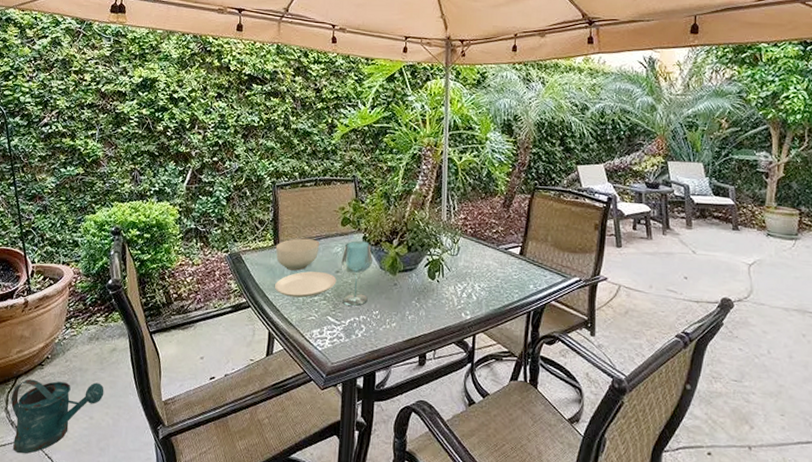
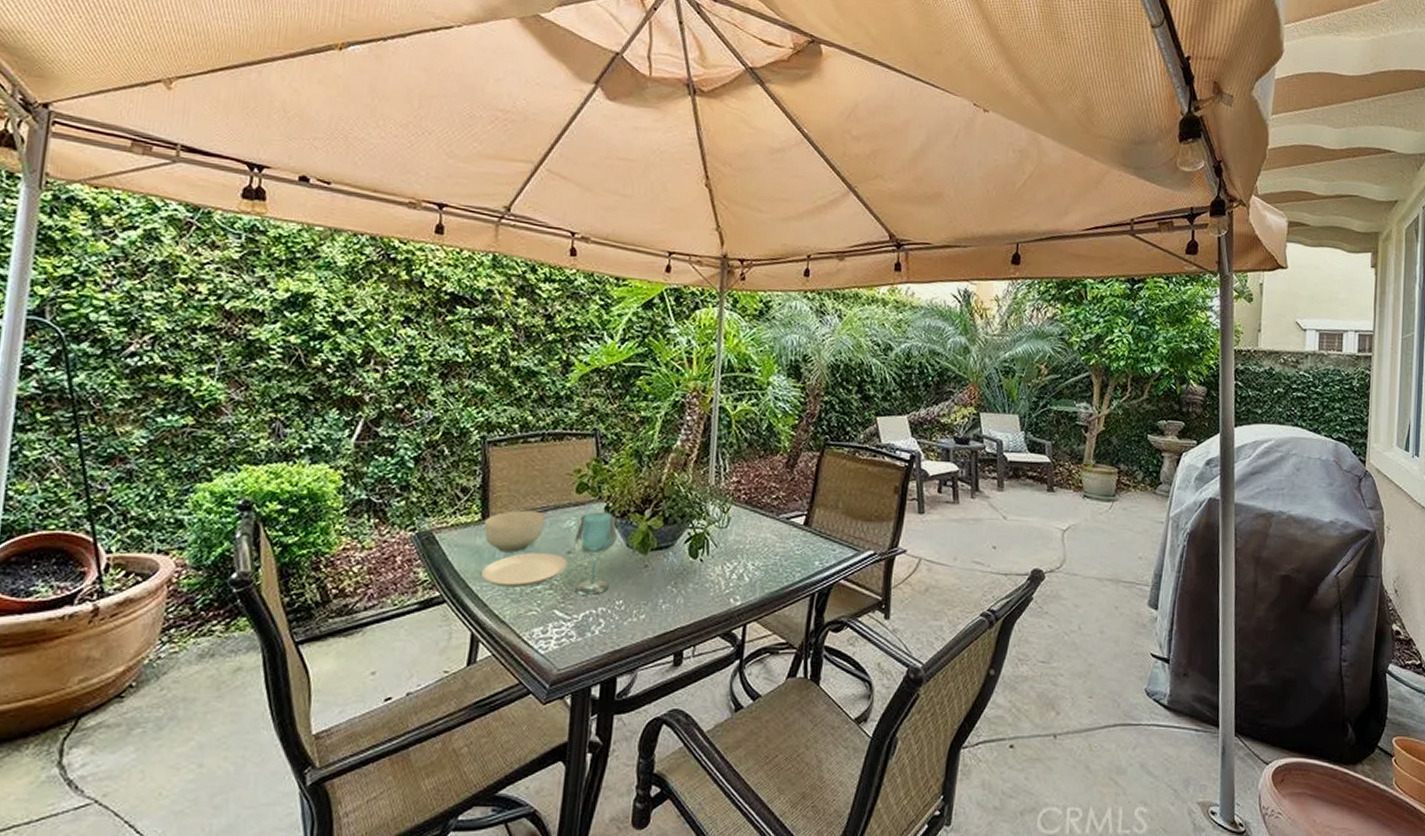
watering can: present [10,379,104,454] -> none [67,716,222,825]

